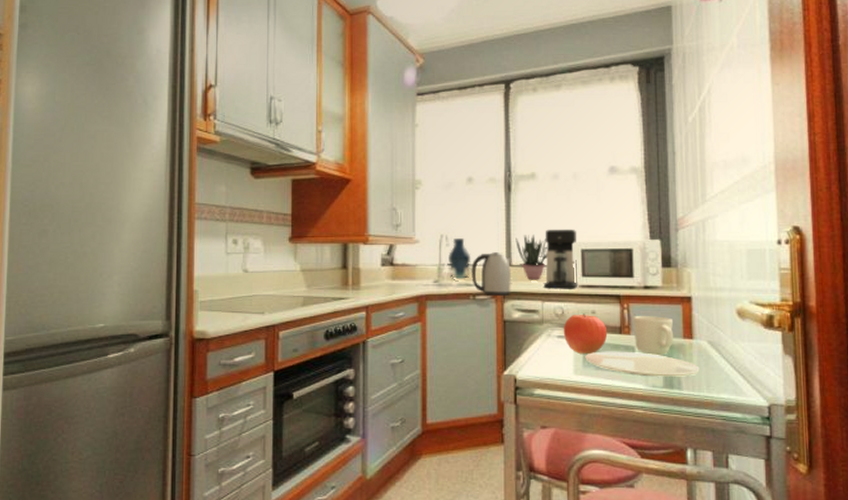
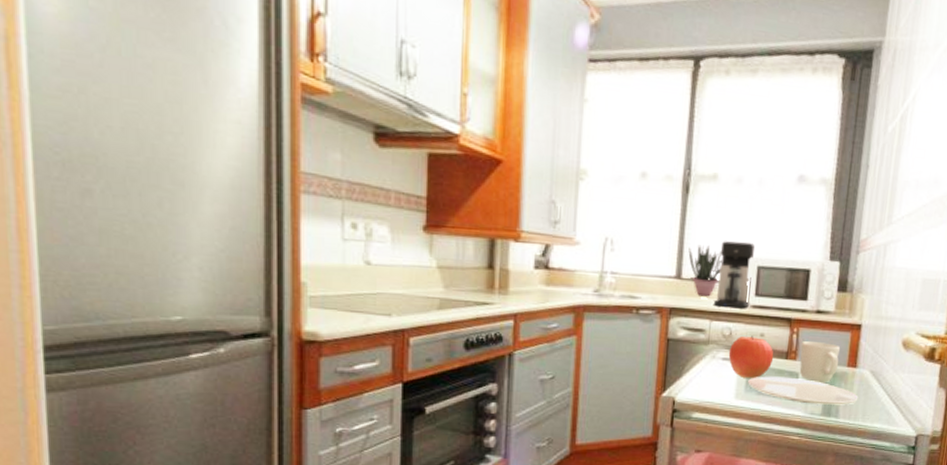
vase: present [448,238,471,279] -> none [612,243,638,290]
kettle: present [471,252,512,297] -> none [636,262,683,313]

